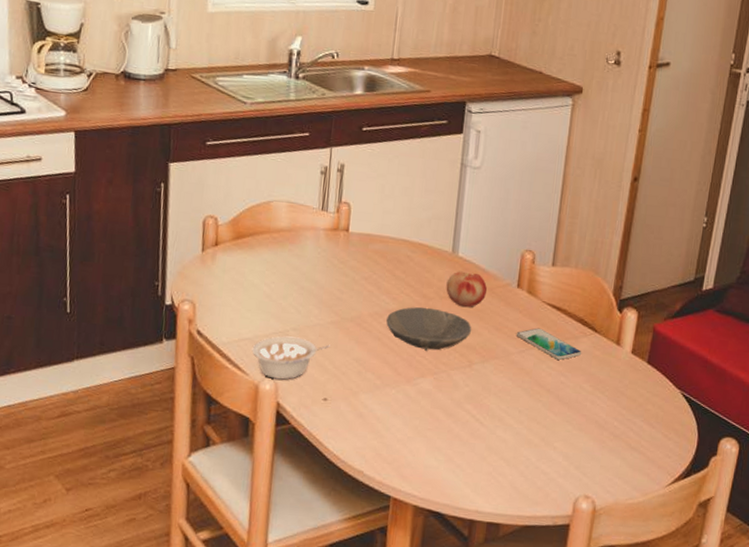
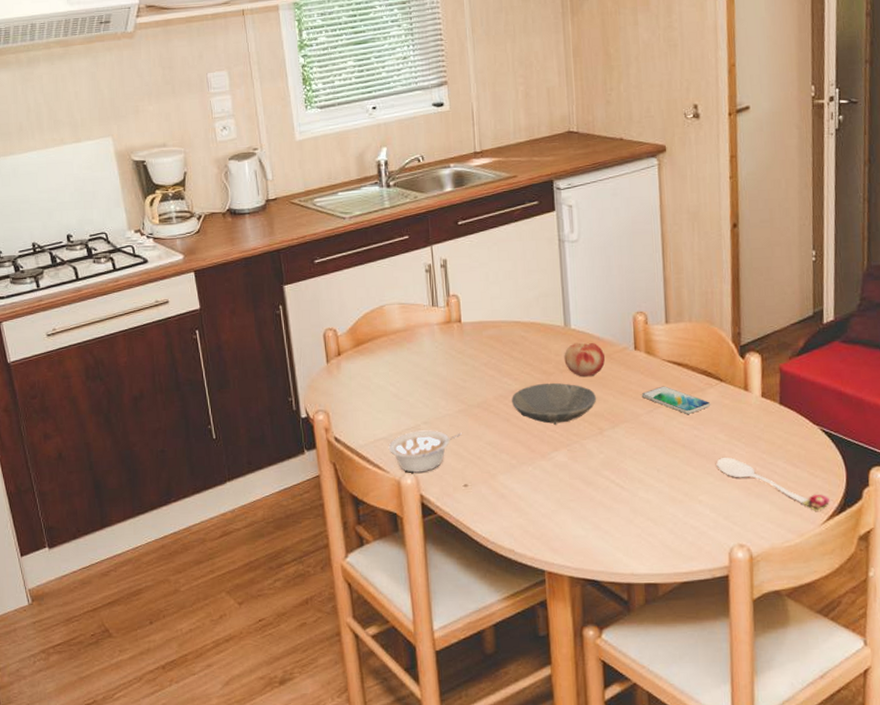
spoon: none [576,408,679,473] -> present [716,458,831,511]

